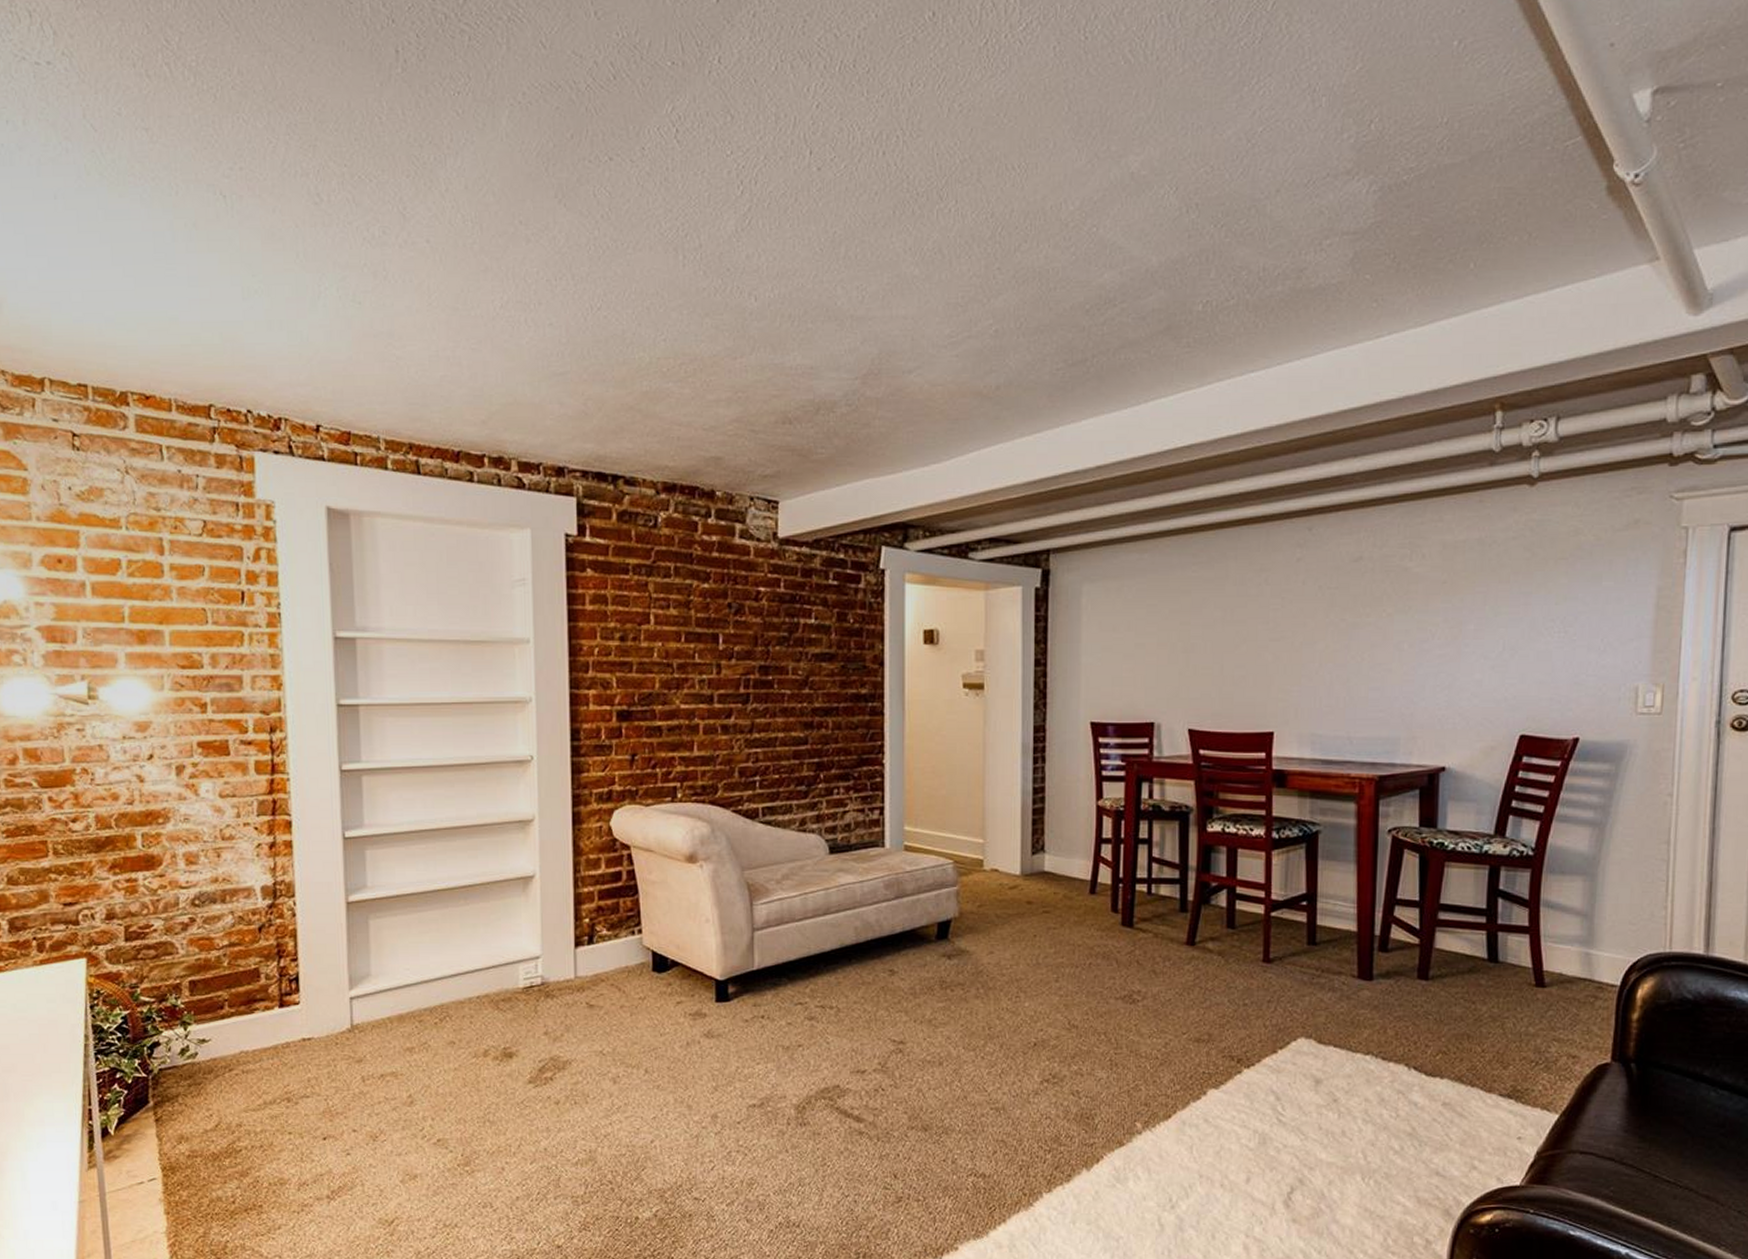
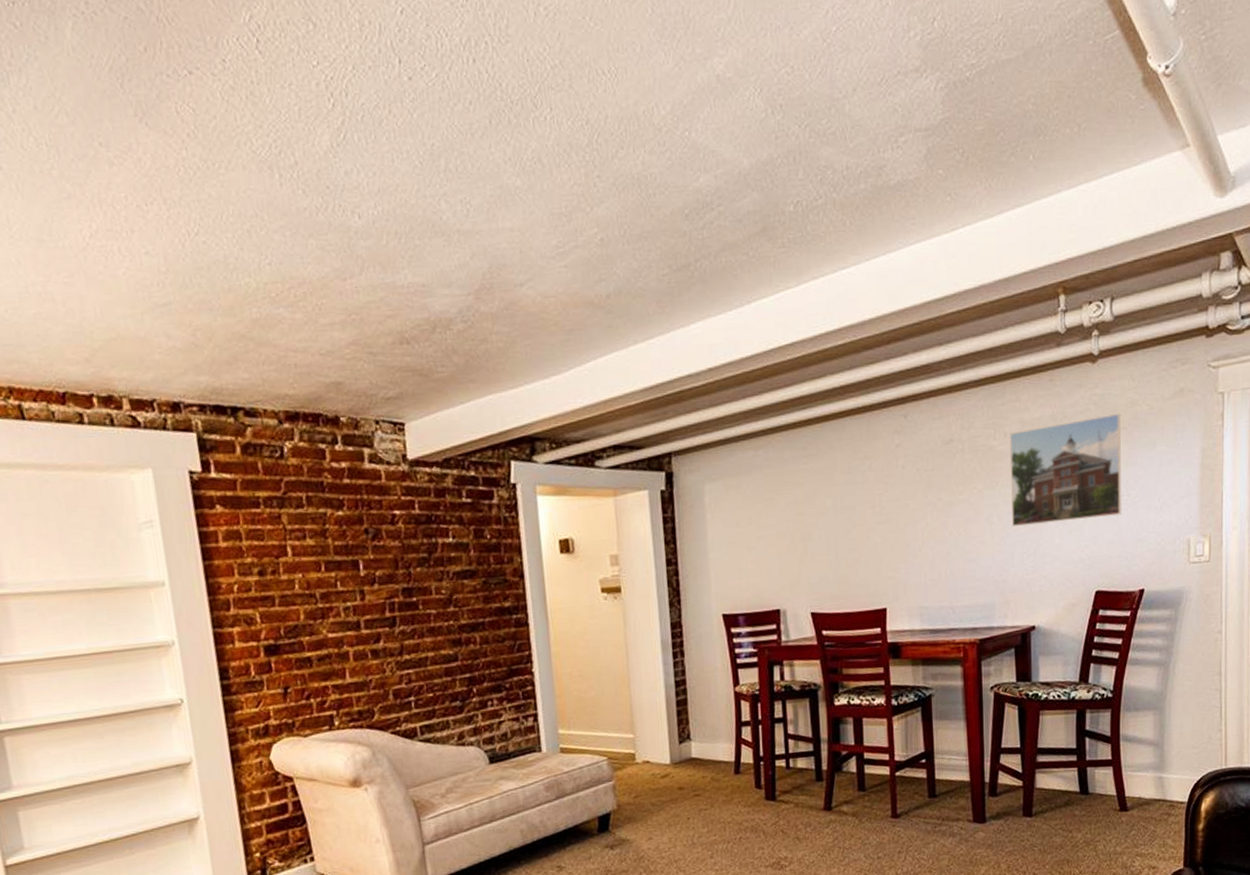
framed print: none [1425,541,1562,657] -> present [1009,413,1122,526]

